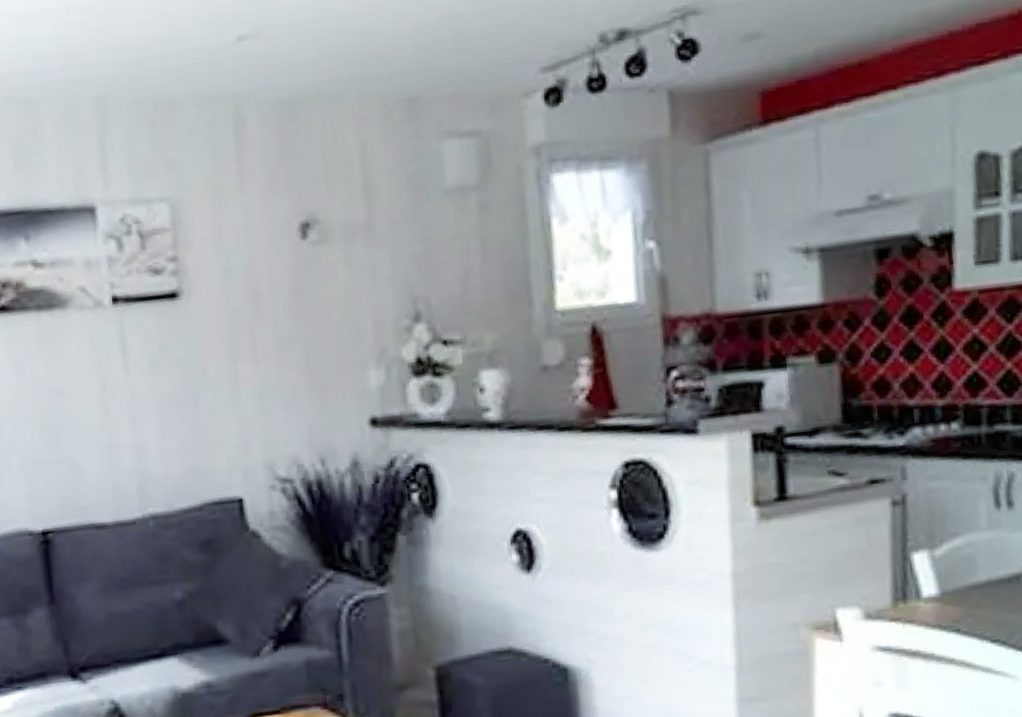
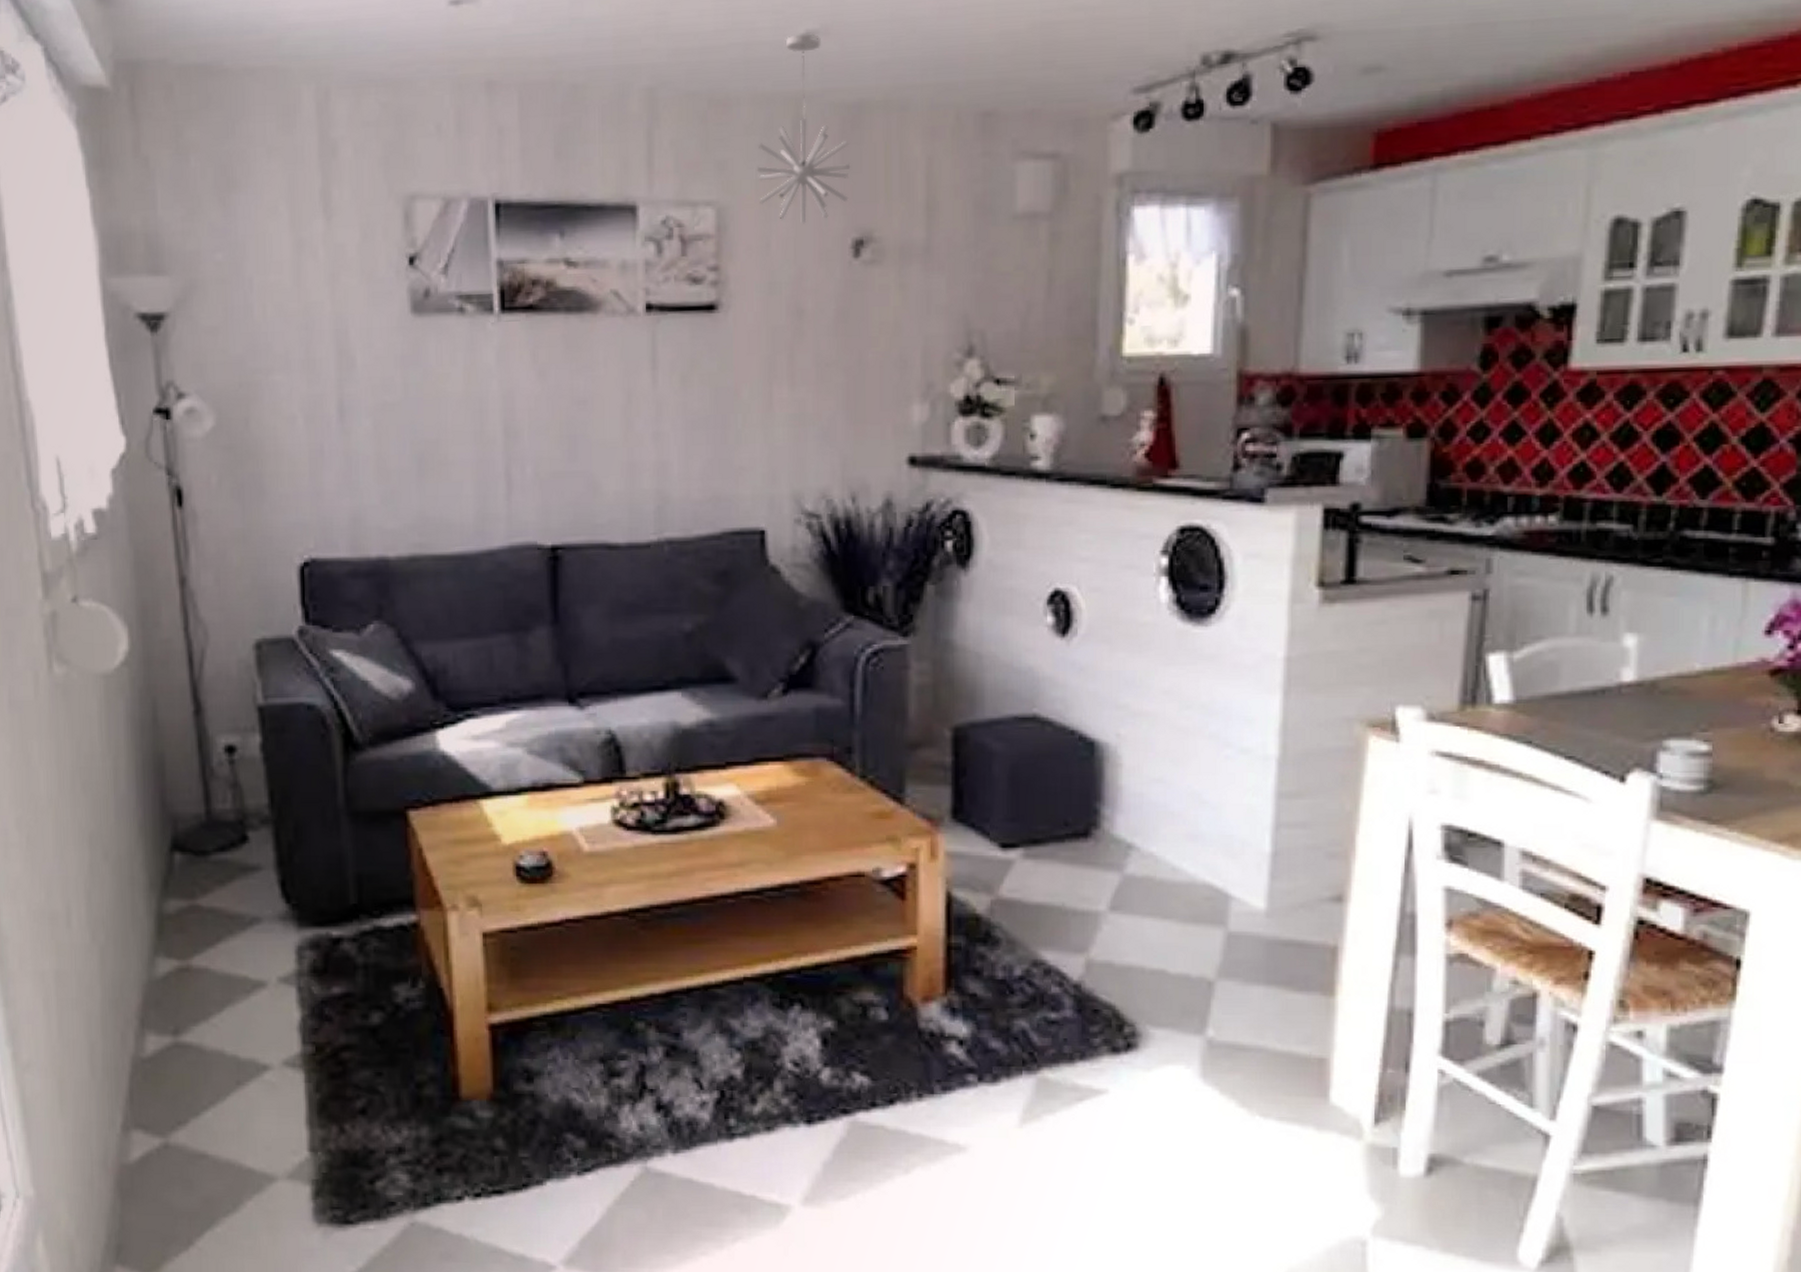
pendant light: none [204,38,292,212] -> present [756,33,851,224]

